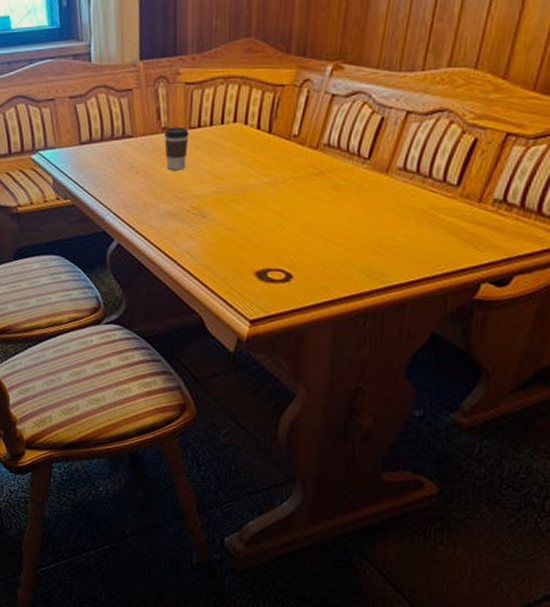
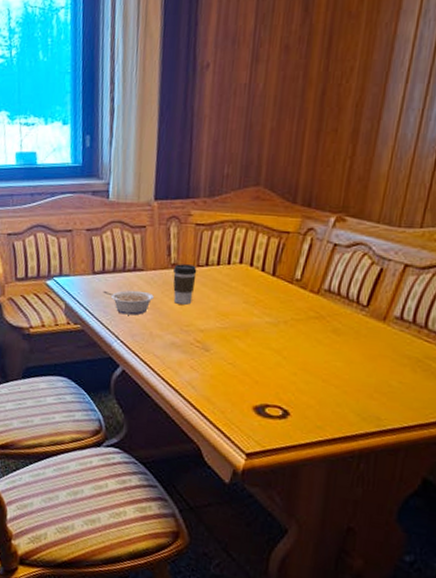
legume: none [91,159,145,186] -> present [103,290,154,316]

